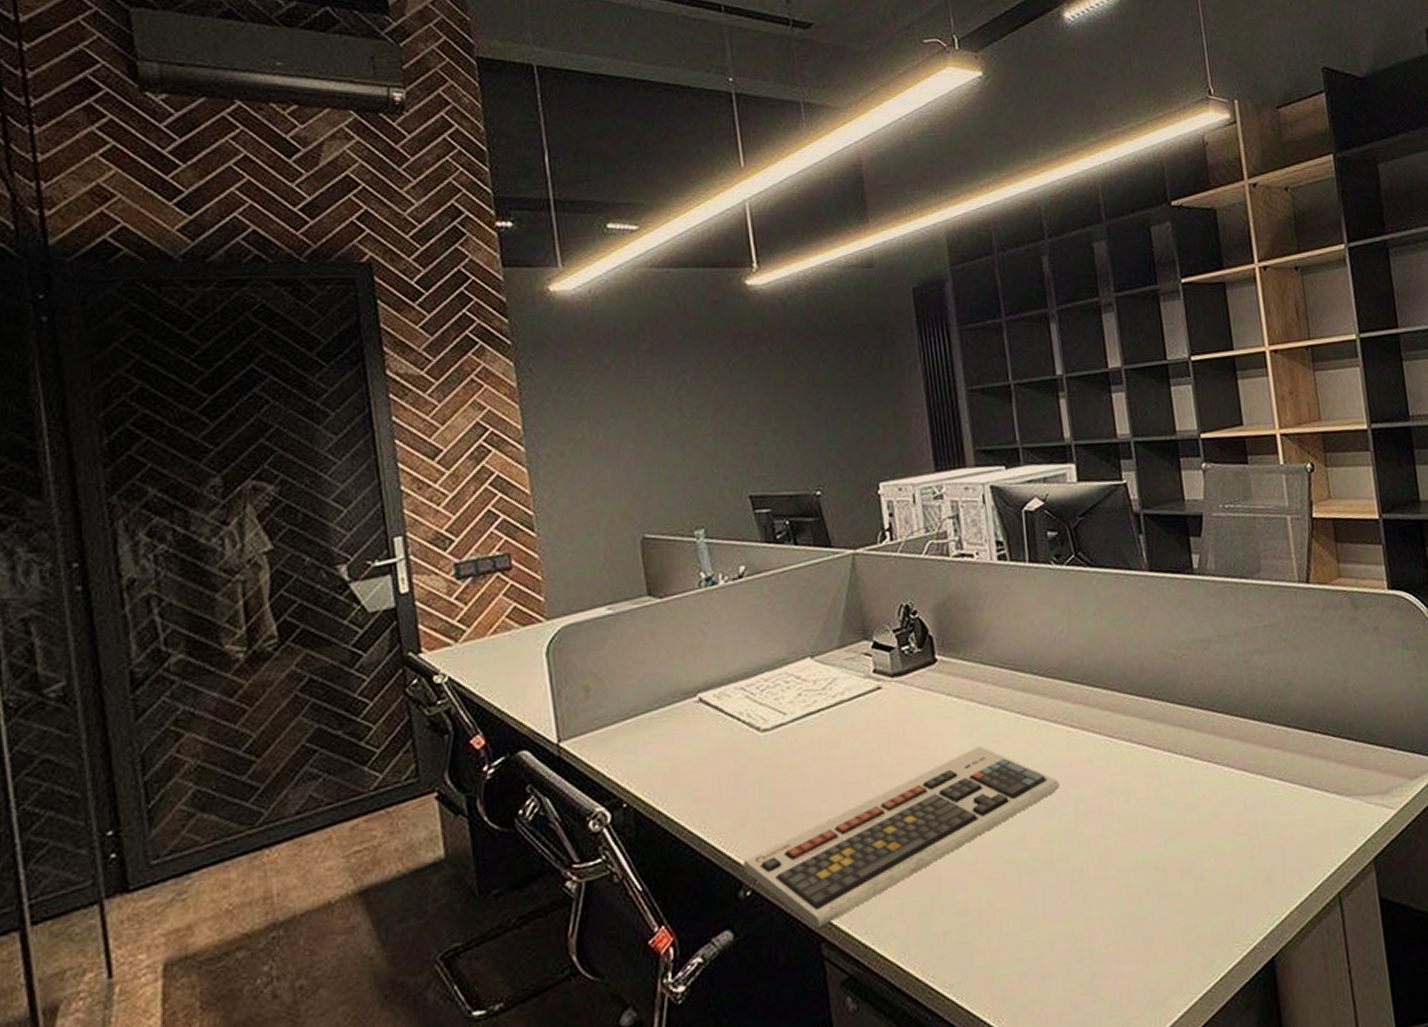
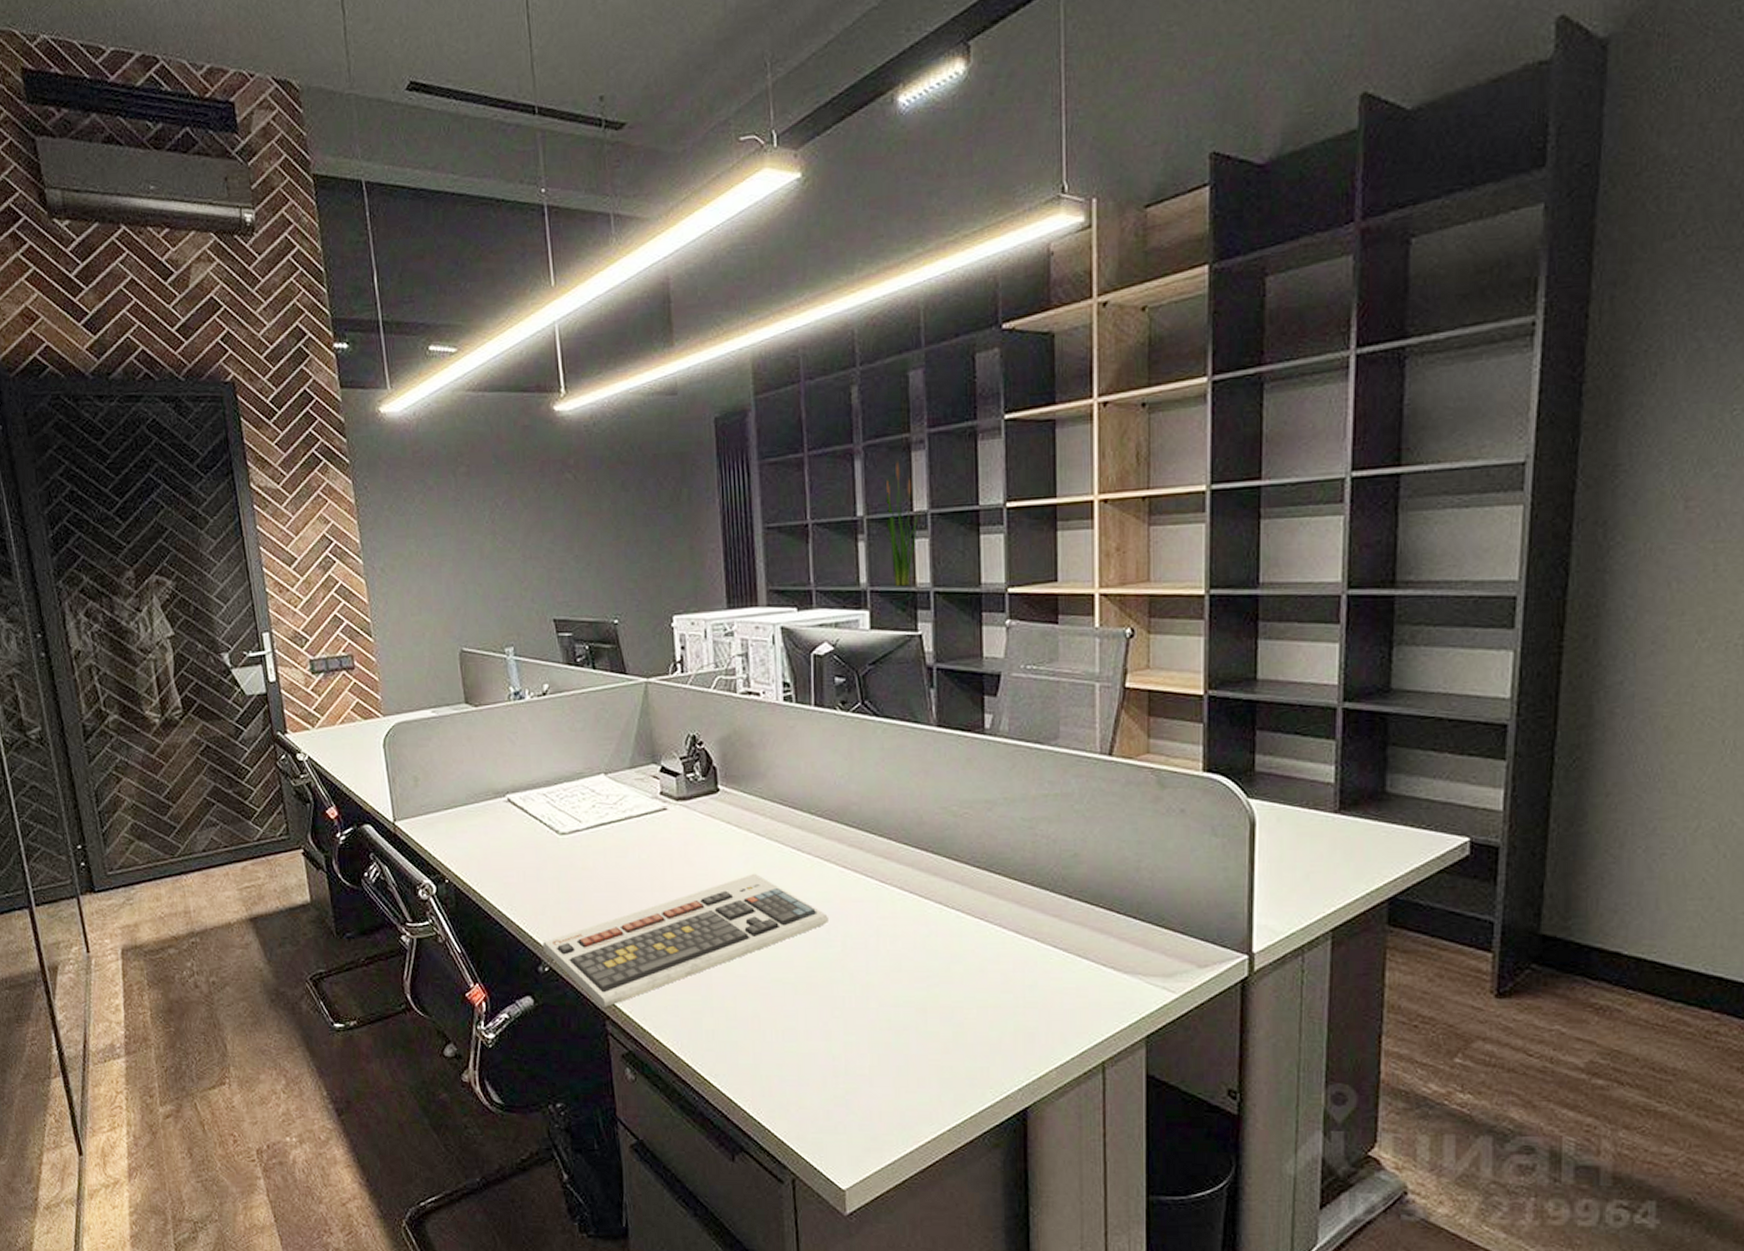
plant: none [1081,323,1117,440] -> present [883,461,924,587]

